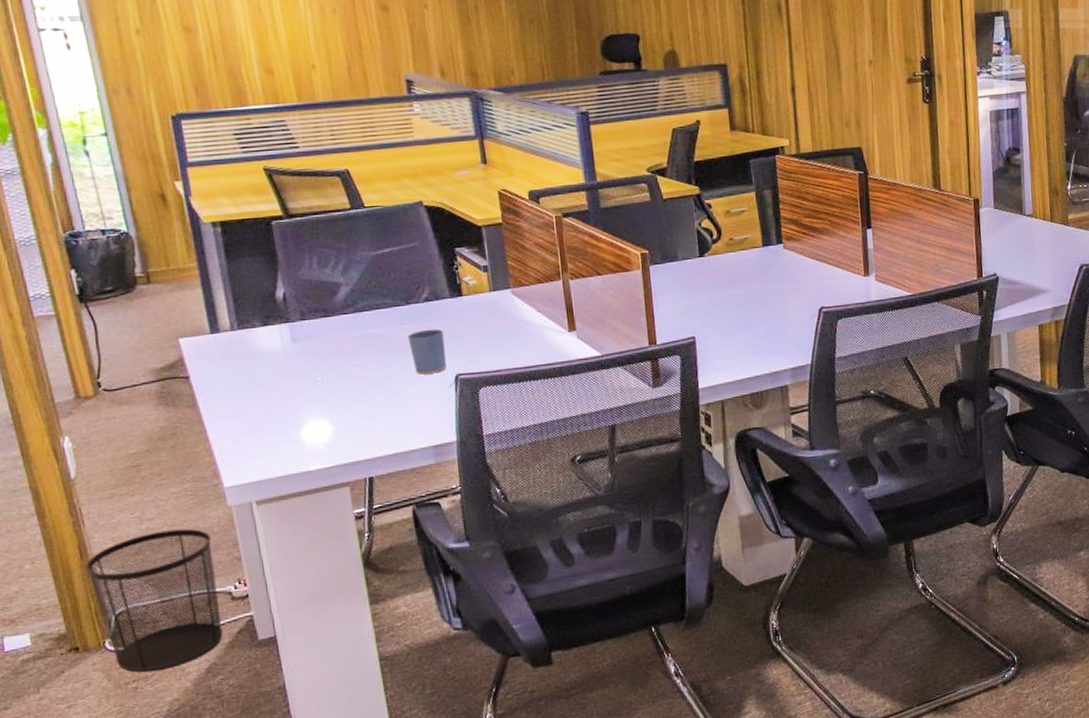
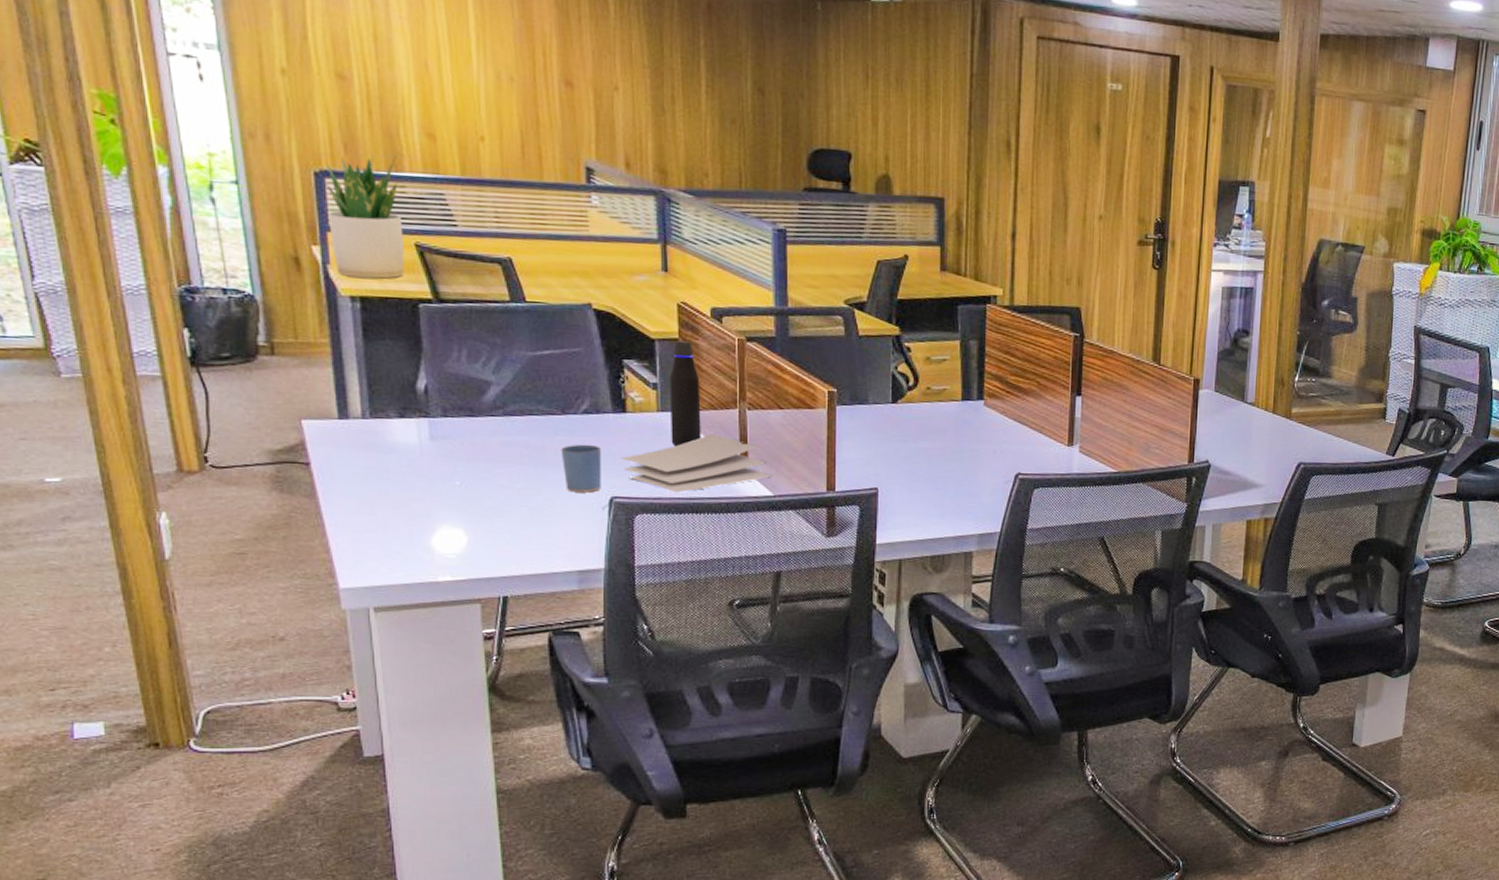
waste bin: present [86,528,223,673] -> none [175,627,324,778]
planter: none [180,93,257,206] -> present [324,154,404,279]
papers: none [461,305,600,364] -> present [621,434,774,493]
water bottle: none [497,224,531,322] -> present [669,341,701,447]

